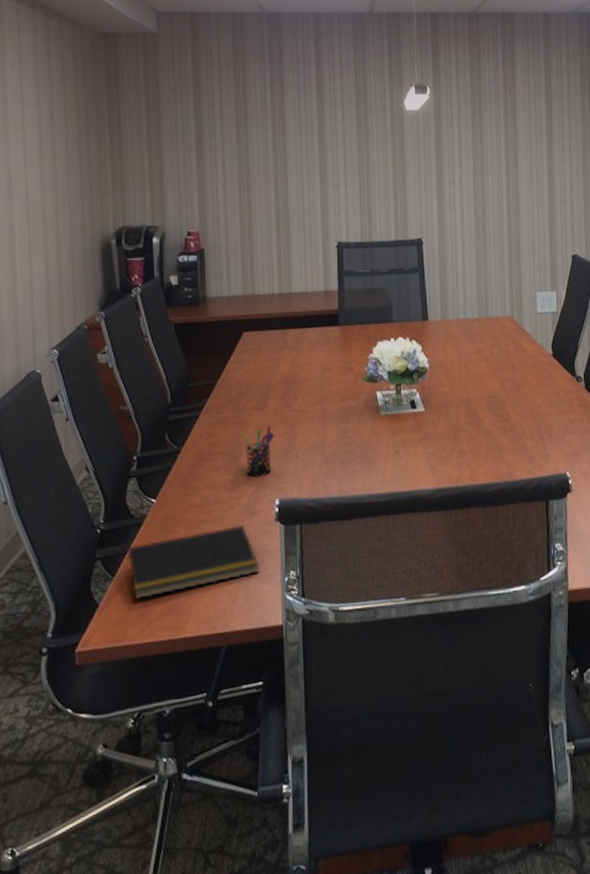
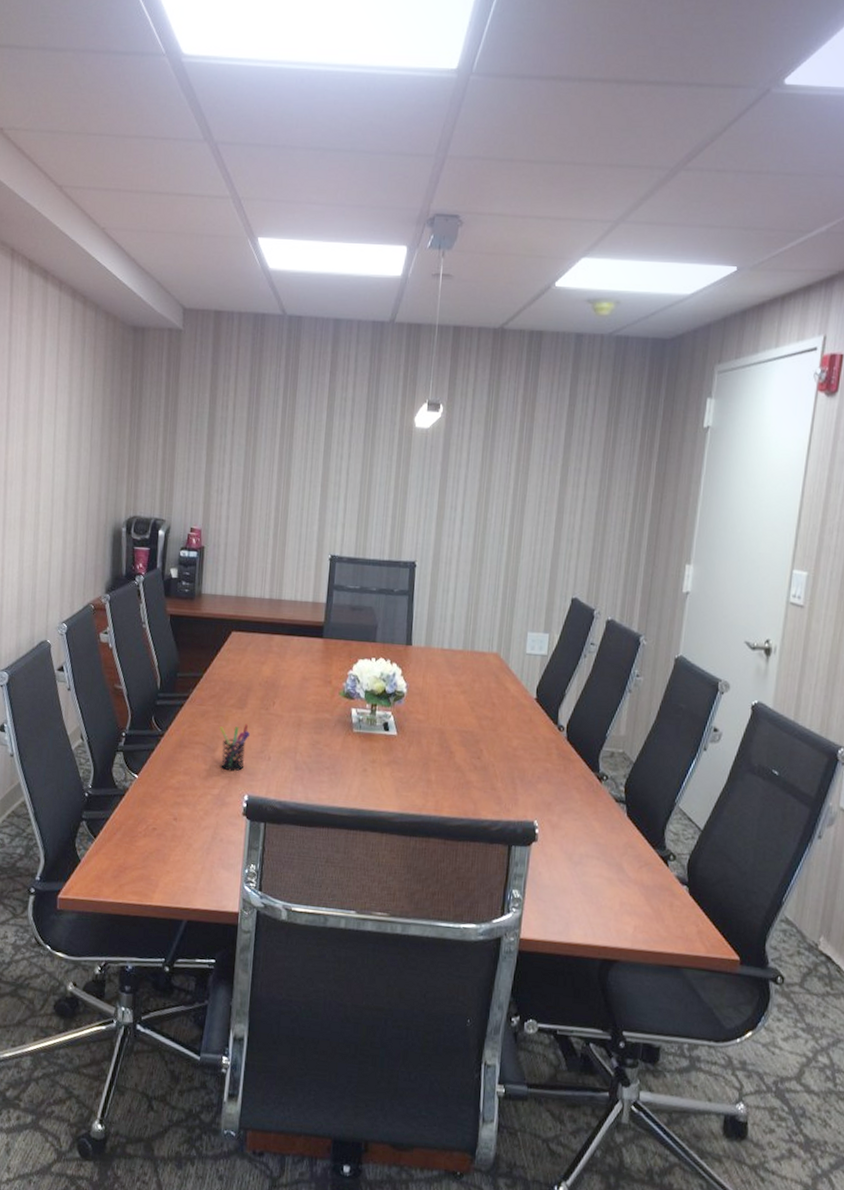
notepad: present [126,524,260,600] -> none [107,812,224,864]

